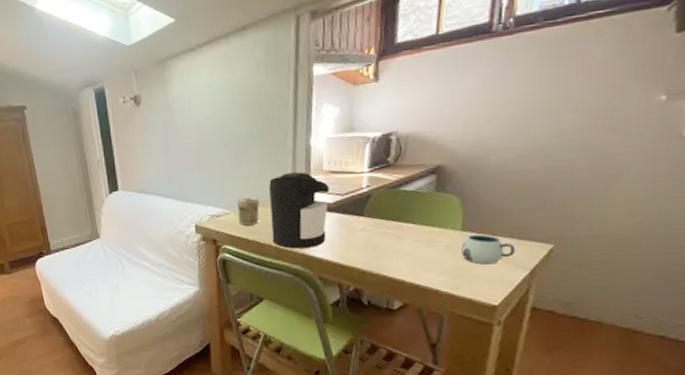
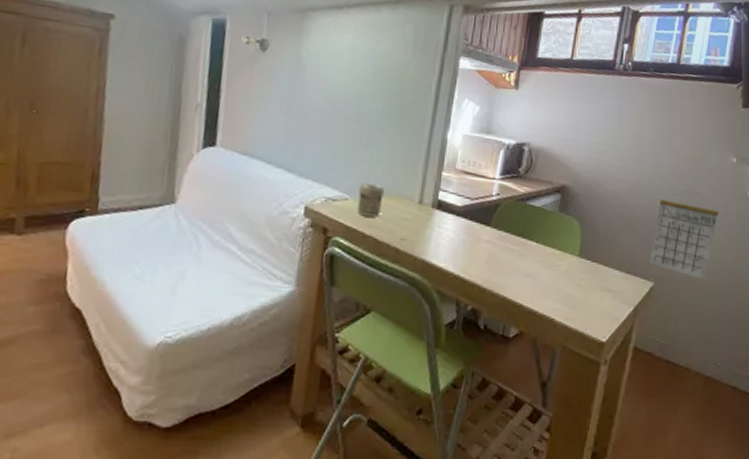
coffee maker: present [269,172,329,249] -> none [392,164,460,254]
mug: present [461,234,516,265] -> none [577,262,623,297]
calendar: none [547,142,641,234] -> present [649,189,719,279]

